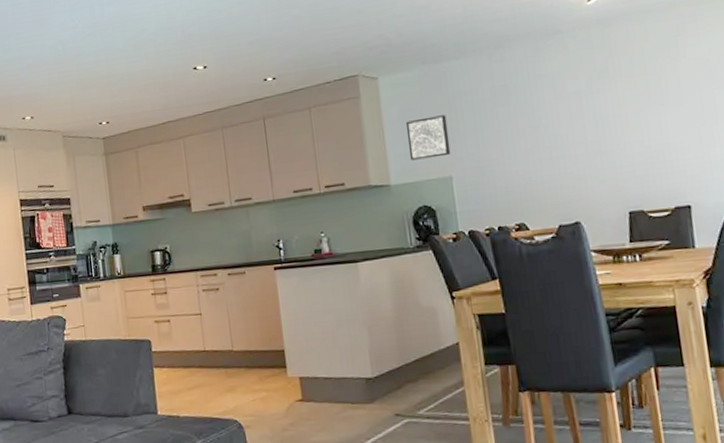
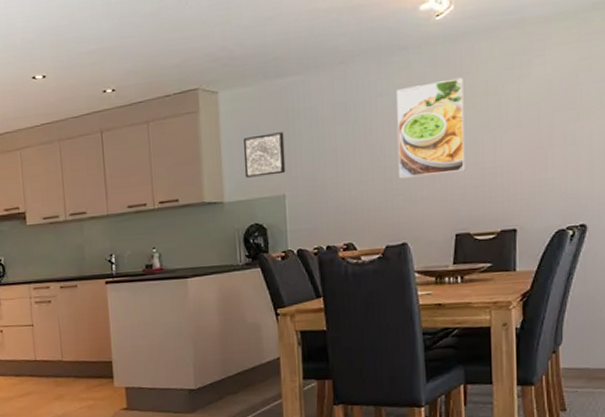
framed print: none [555,58,633,158] -> present [397,77,466,179]

